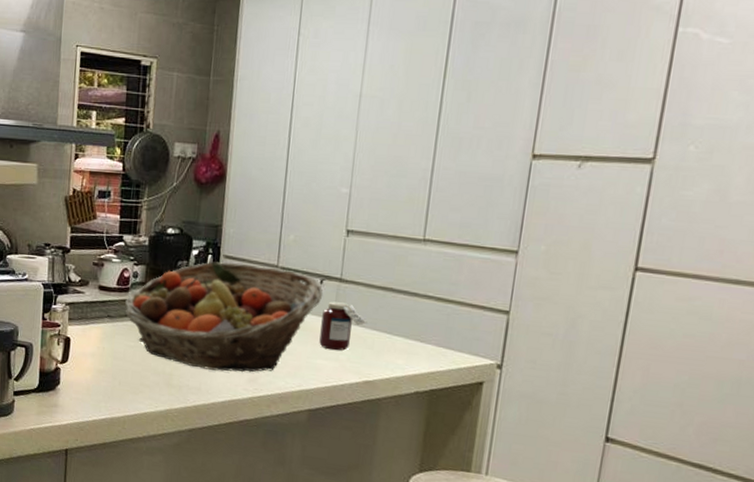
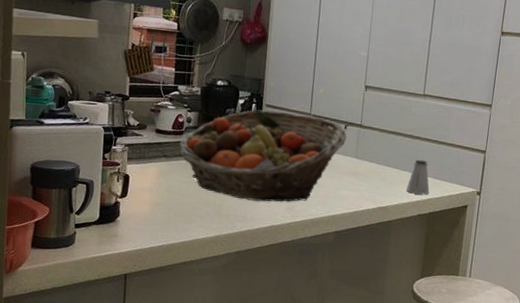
jar: present [319,301,367,351] -> none [344,143,381,183]
saltshaker: none [399,322,432,367] -> present [406,159,430,195]

